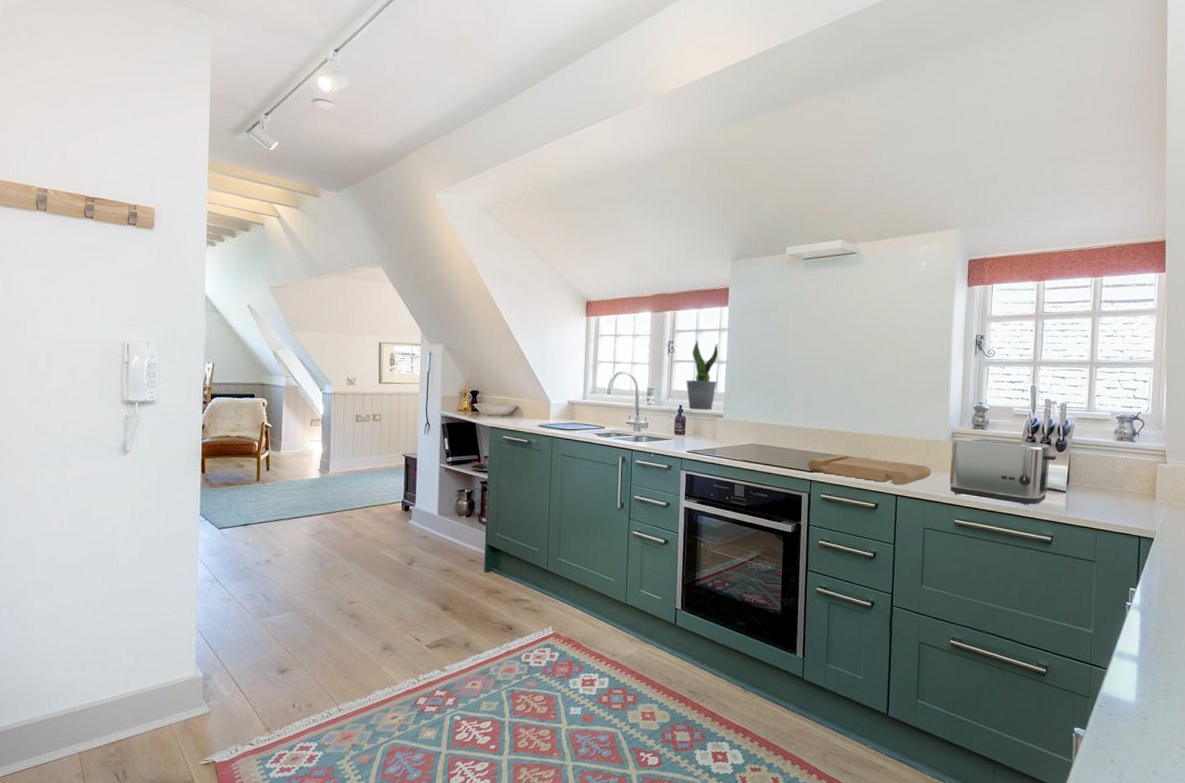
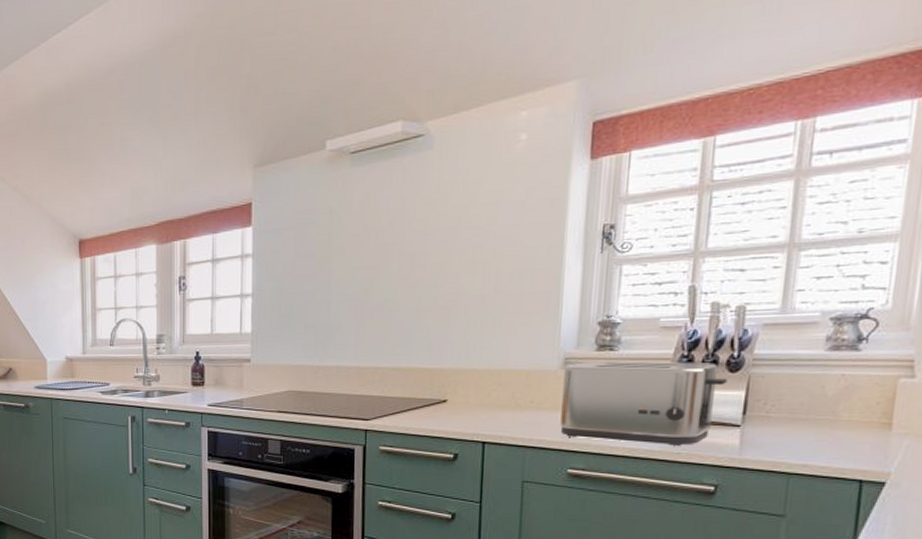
potted plant: present [686,339,719,411] -> none [203,271,242,356]
cutting board: present [808,454,931,485] -> none [362,396,533,430]

